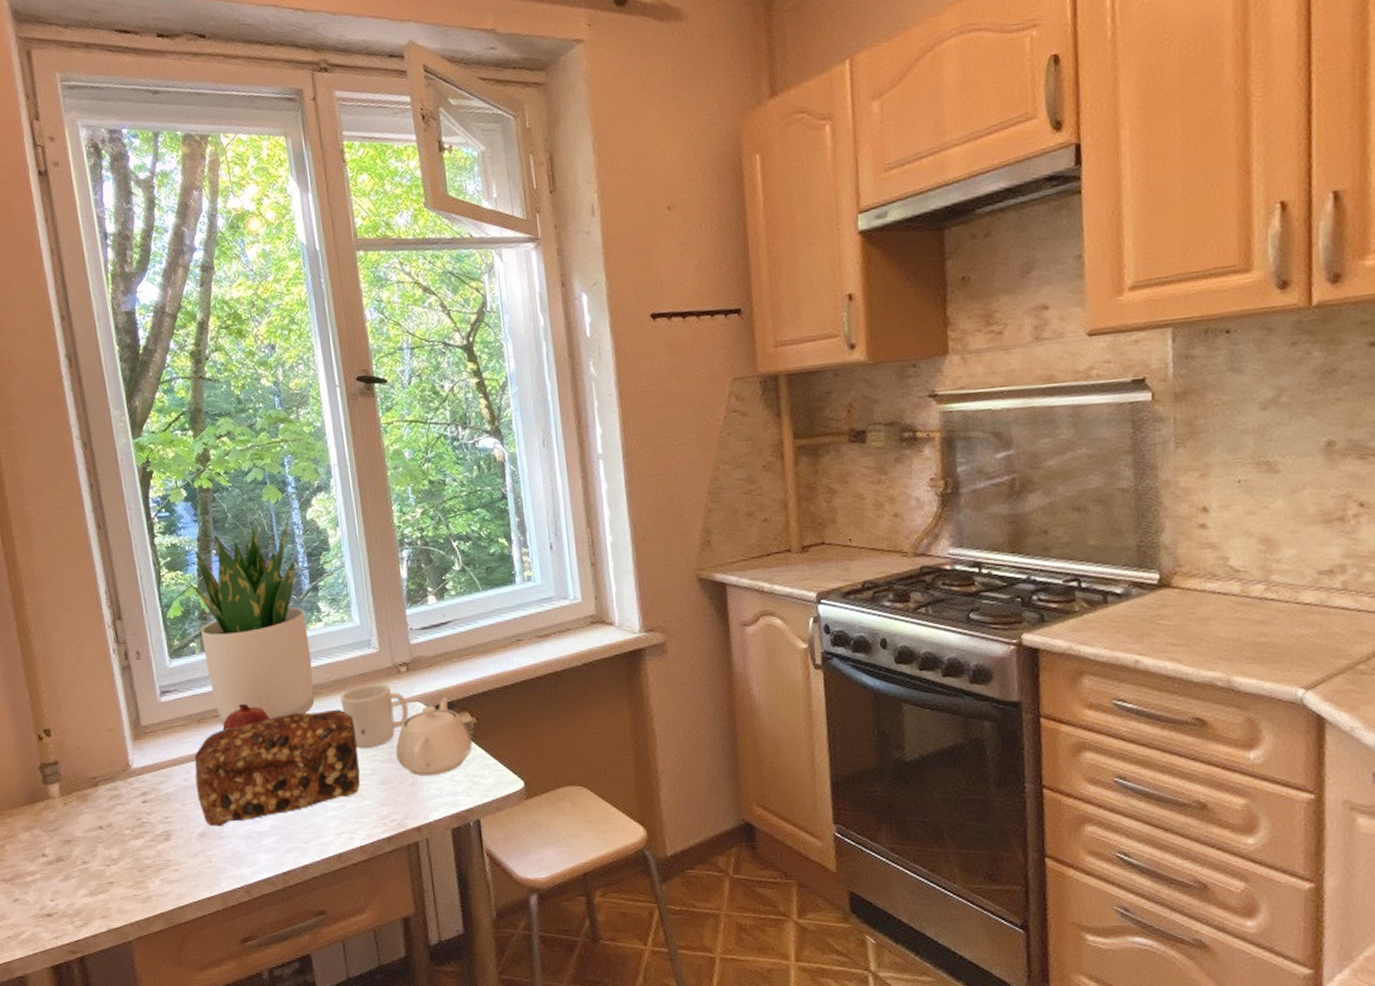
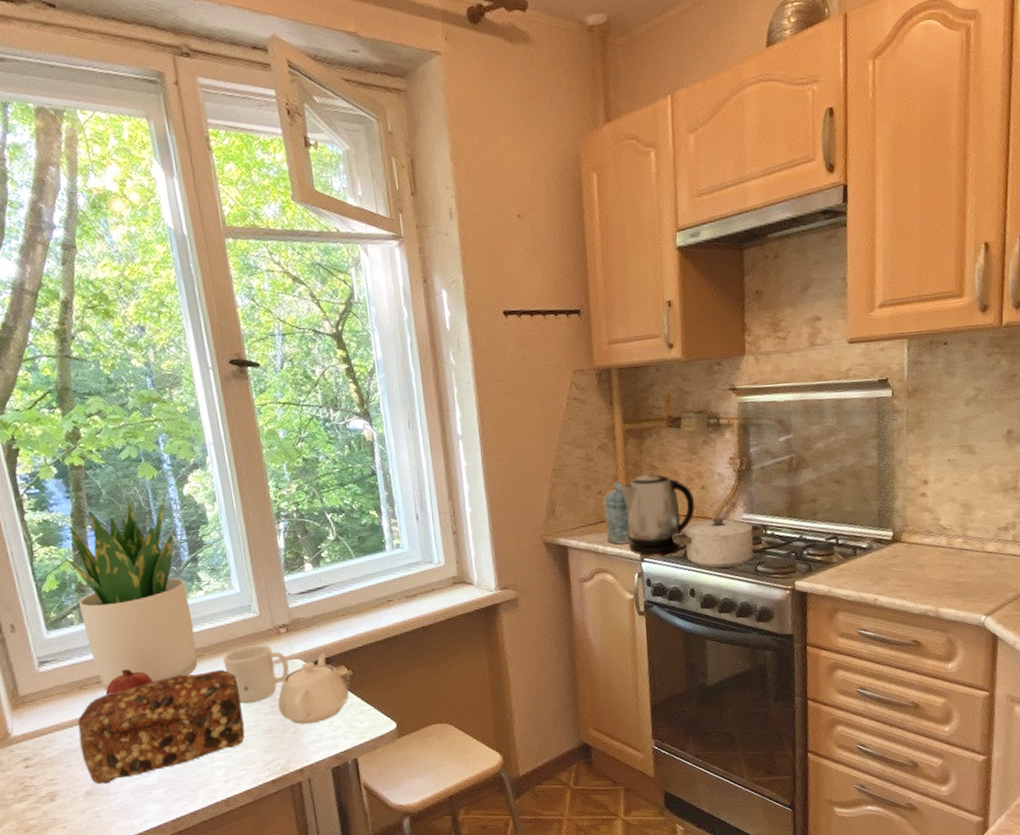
canister: none [768,506,803,583] -> present [602,480,630,545]
kettle: none [793,498,886,596] -> present [622,474,695,555]
cooking pot: none [858,551,979,615] -> present [674,517,765,569]

